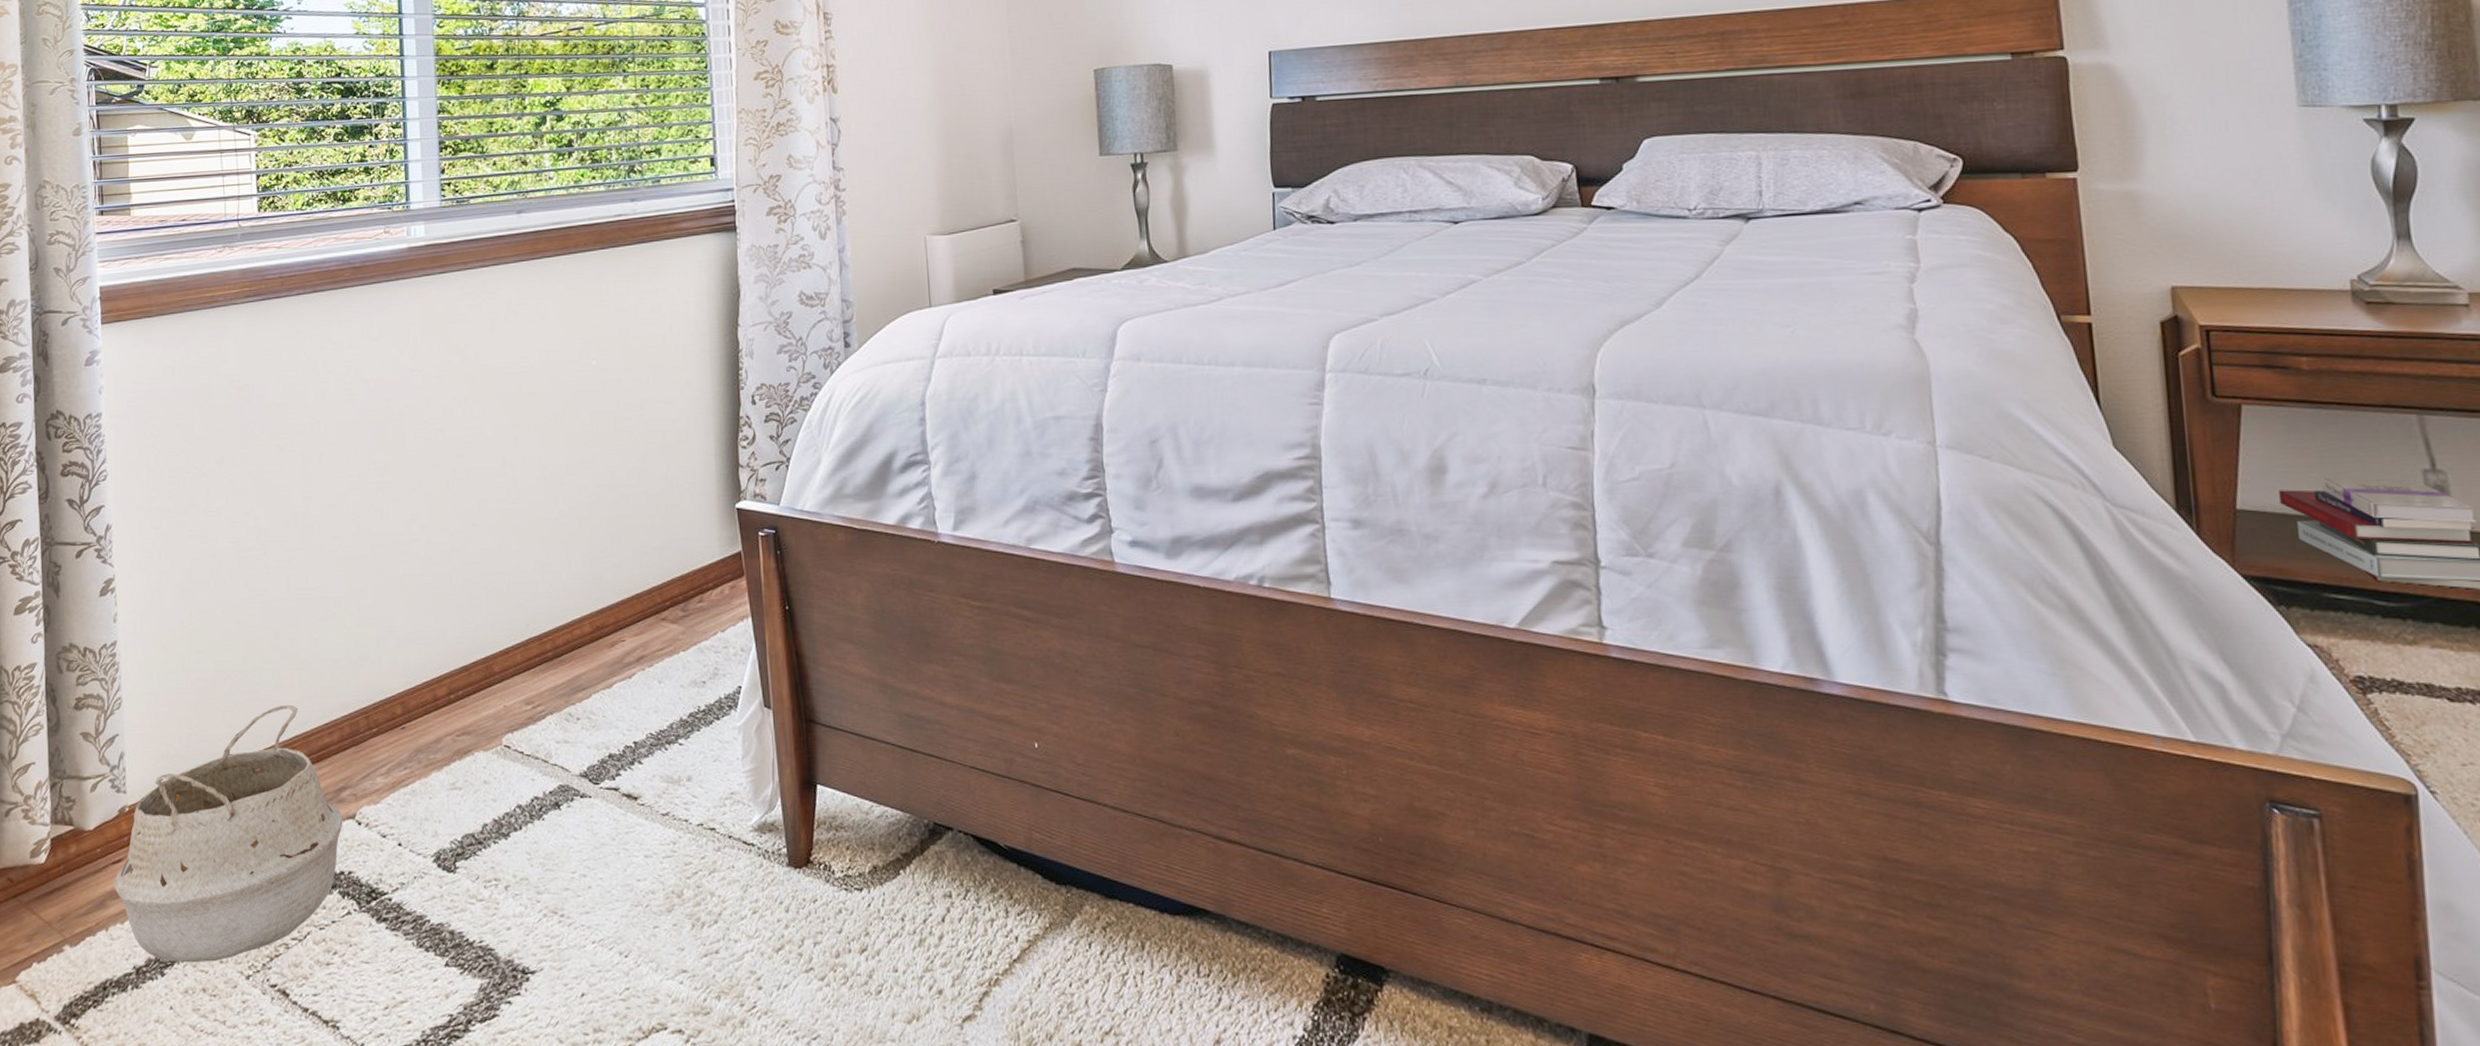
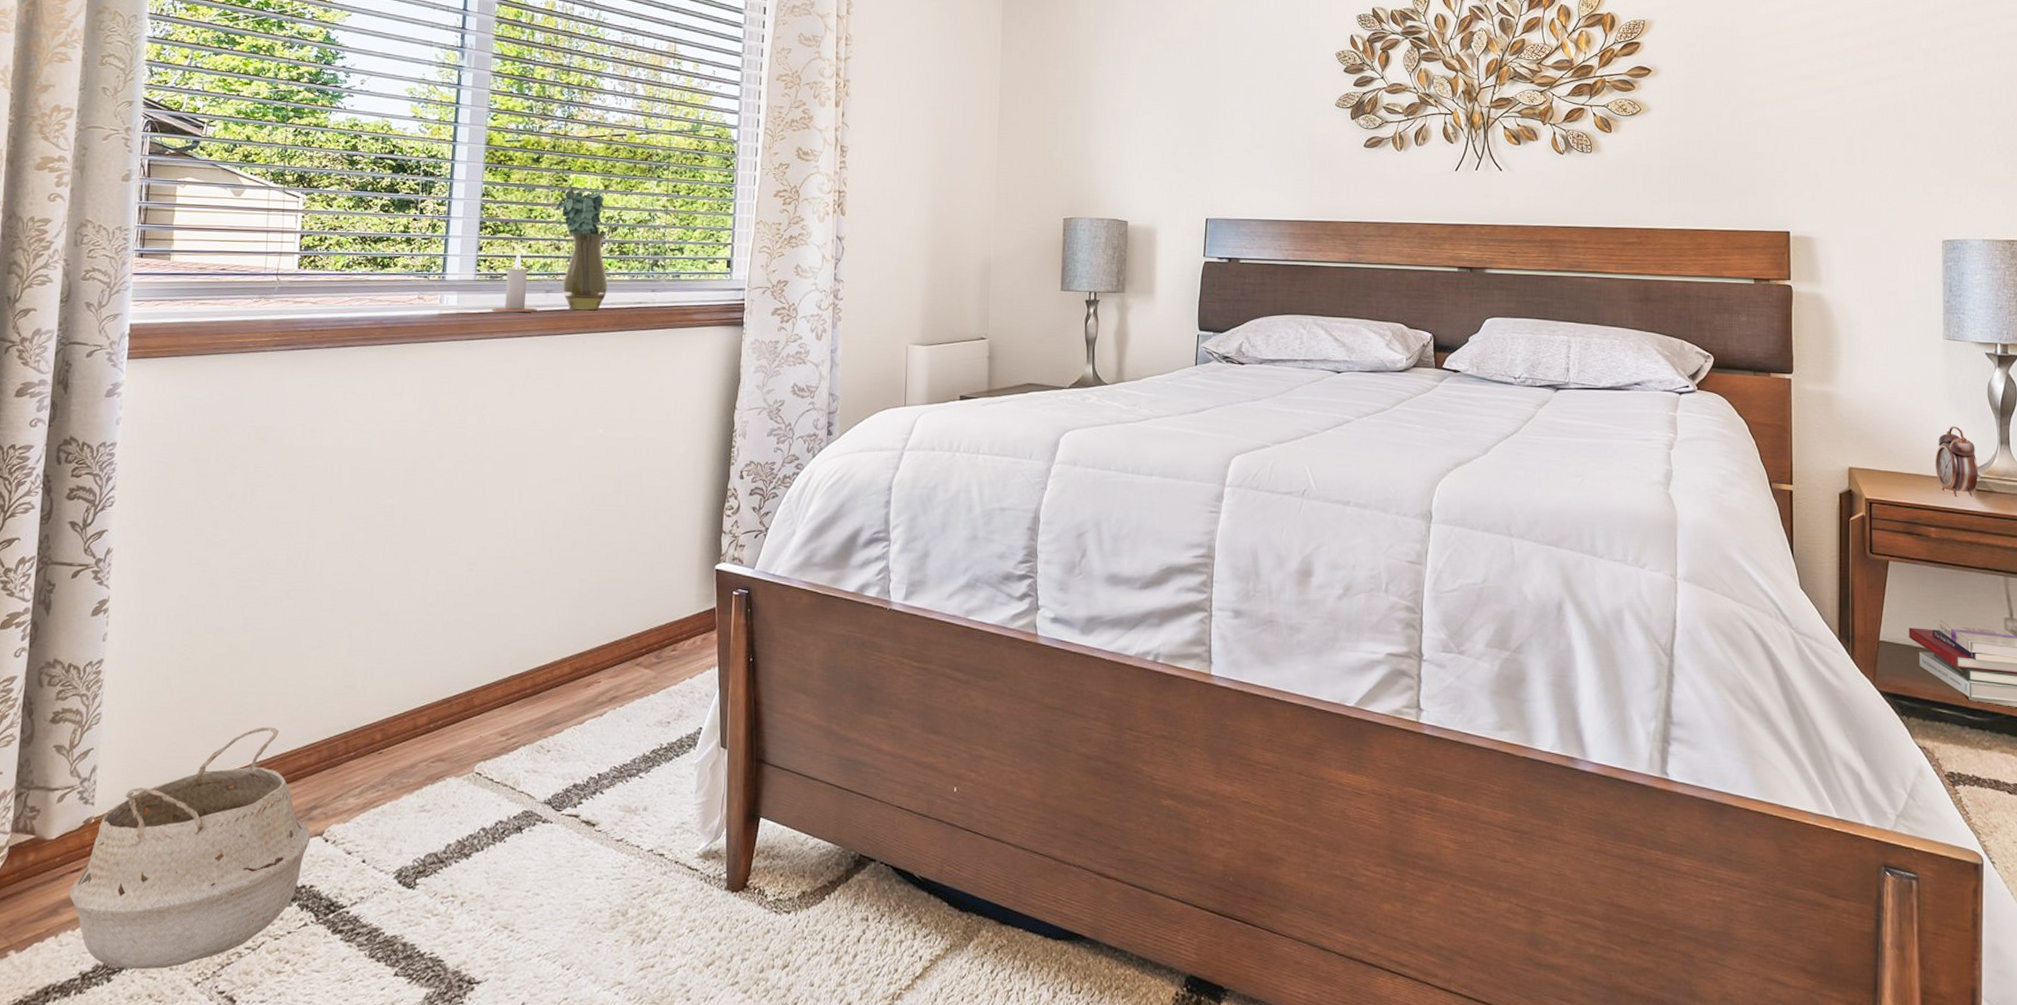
candle: none [462,170,510,240] -> present [492,251,537,313]
vase: none [519,89,584,230] -> present [557,183,609,311]
alarm clock: none [2298,220,2367,314] -> present [1935,426,1979,497]

